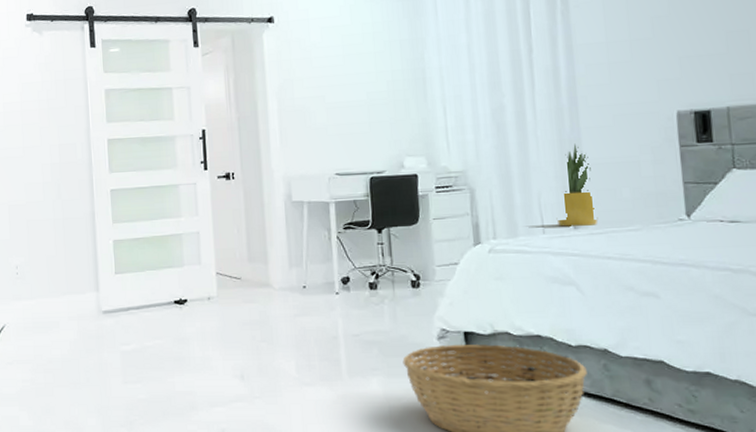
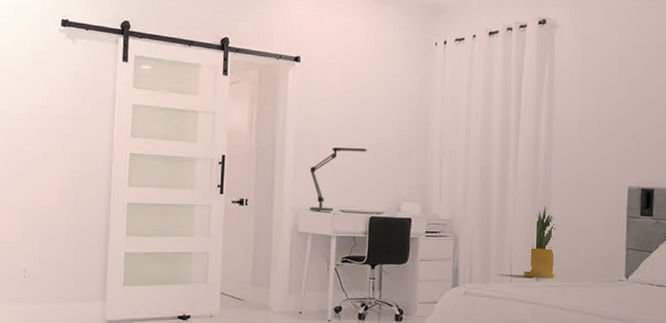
desk lamp: none [297,105,358,178] -> present [309,147,367,212]

